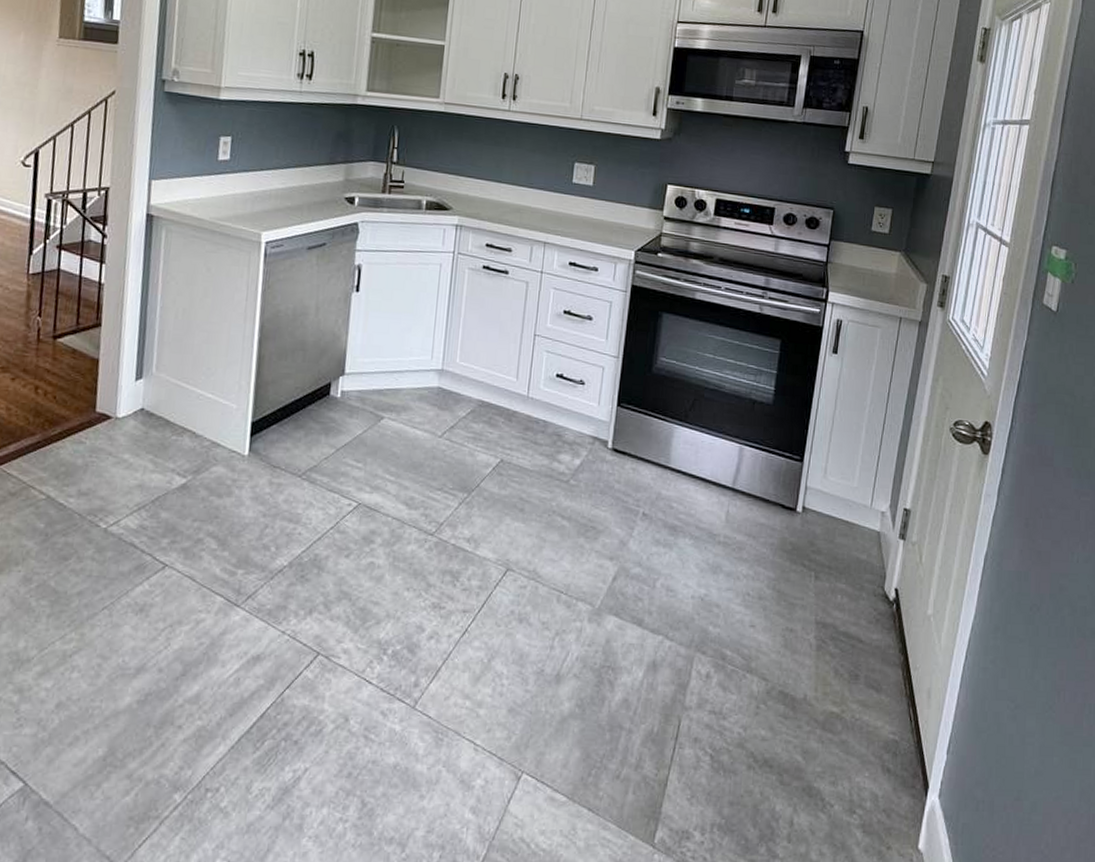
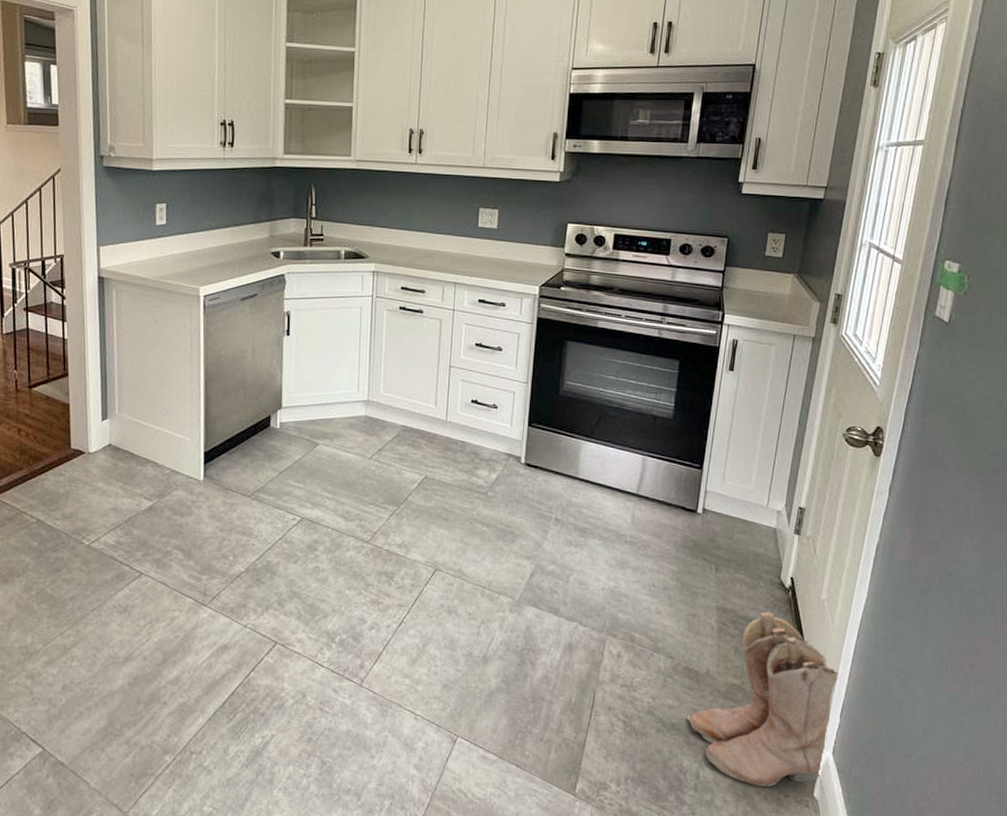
boots: none [781,627,945,837] -> present [687,611,839,787]

